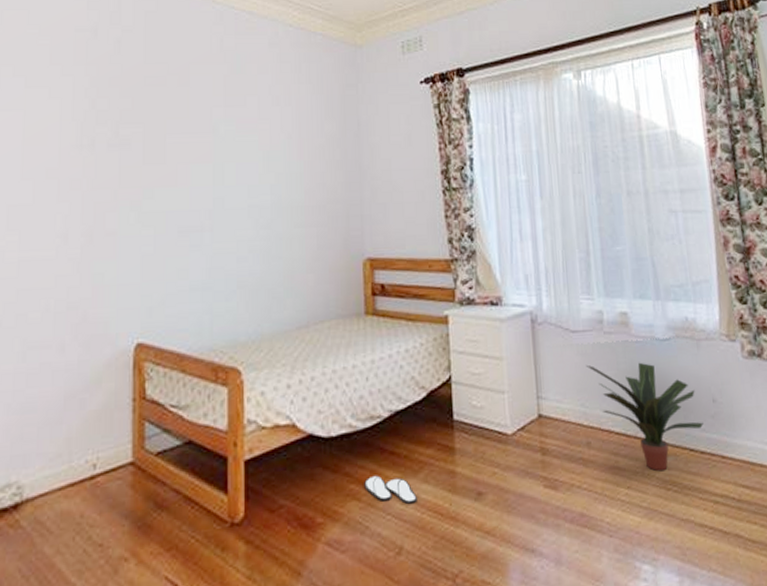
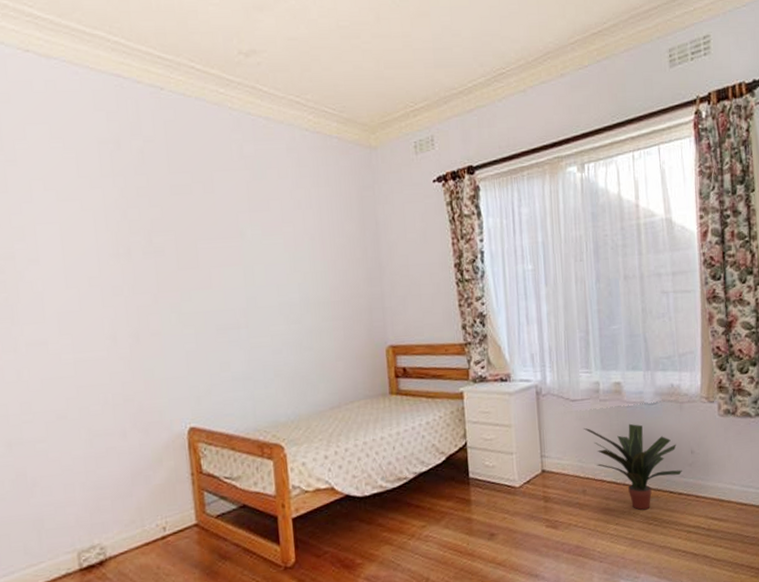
slippers: present [364,475,417,504] -> none [395,524,440,545]

